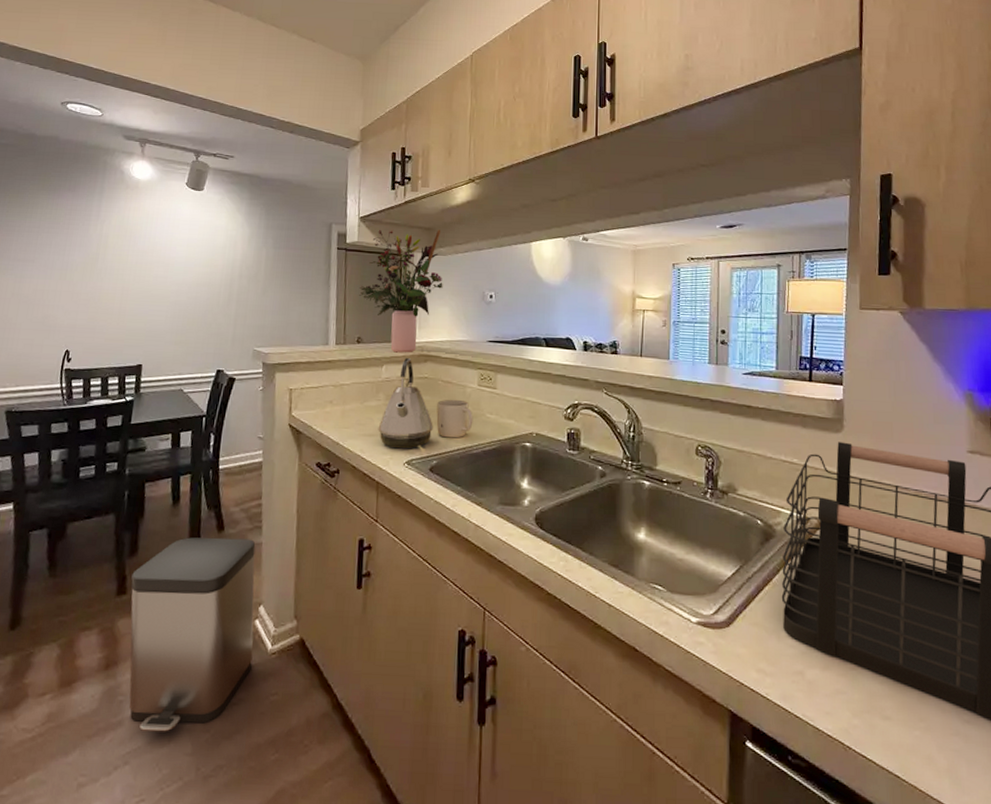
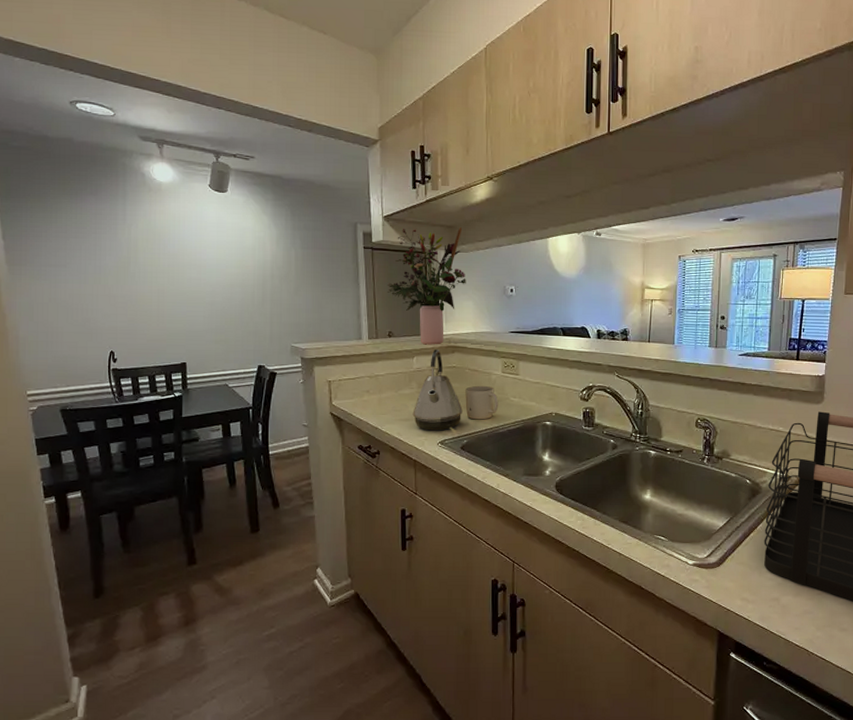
pedal bin: present [129,537,256,732] -> none [199,513,315,672]

